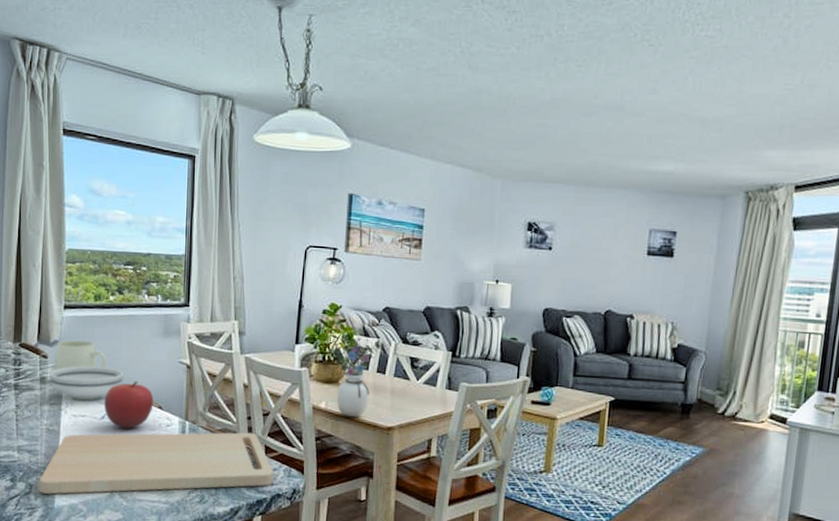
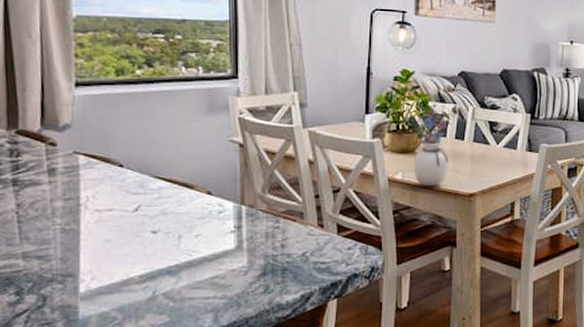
cutting board: present [39,431,274,495] -> none [55,211,349,305]
bowl: present [49,365,125,401] -> none [60,152,162,192]
mug: present [54,340,107,371] -> none [66,123,137,160]
fruit: present [104,381,154,429] -> none [136,165,201,221]

